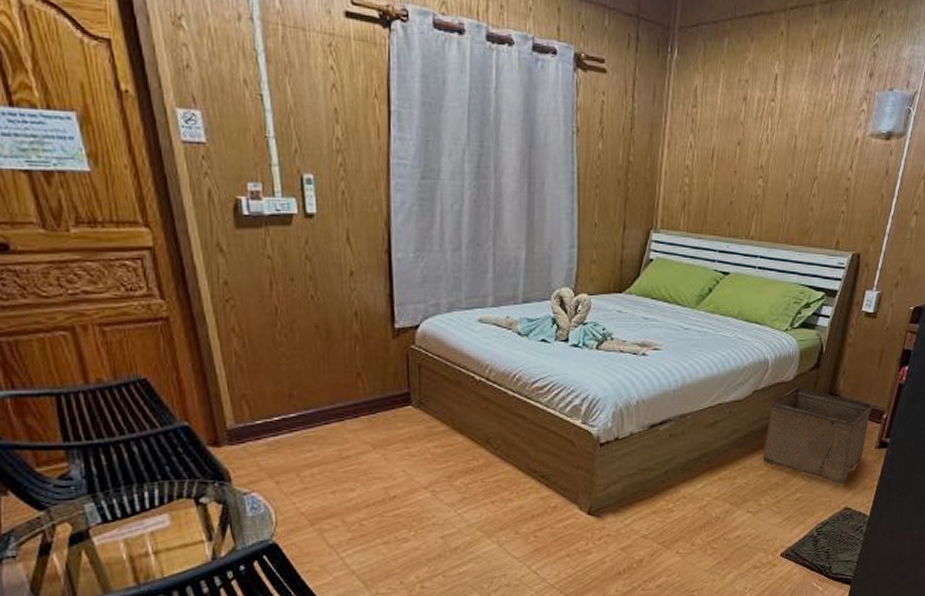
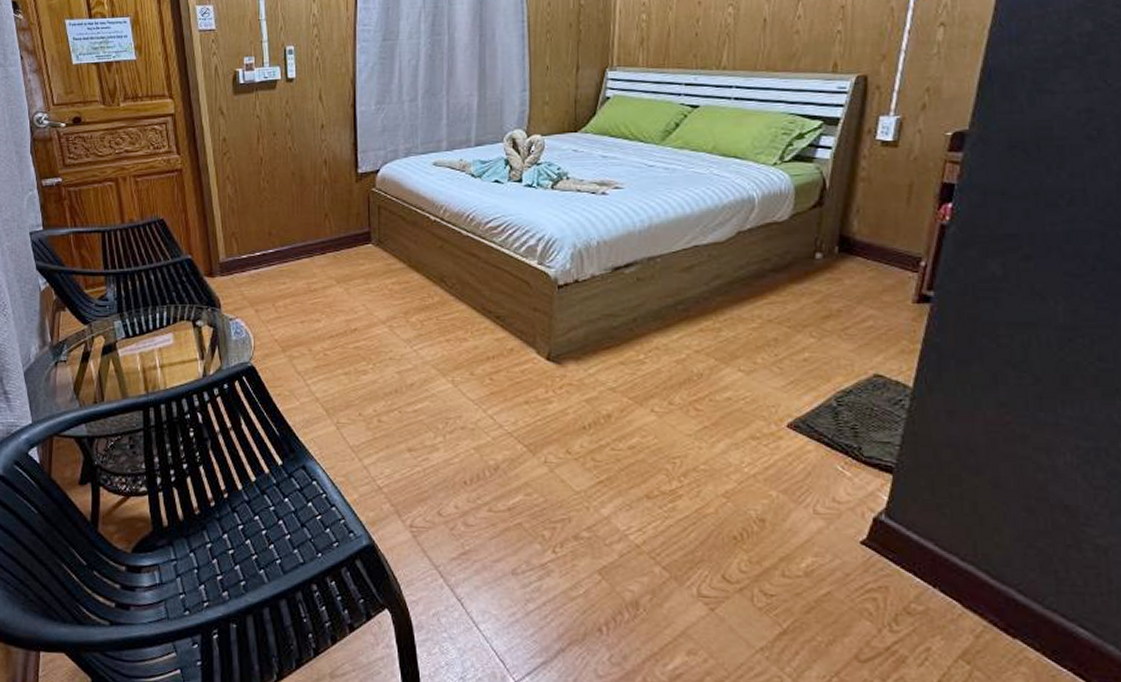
storage bin: present [763,388,873,486] -> none [754,228,904,347]

